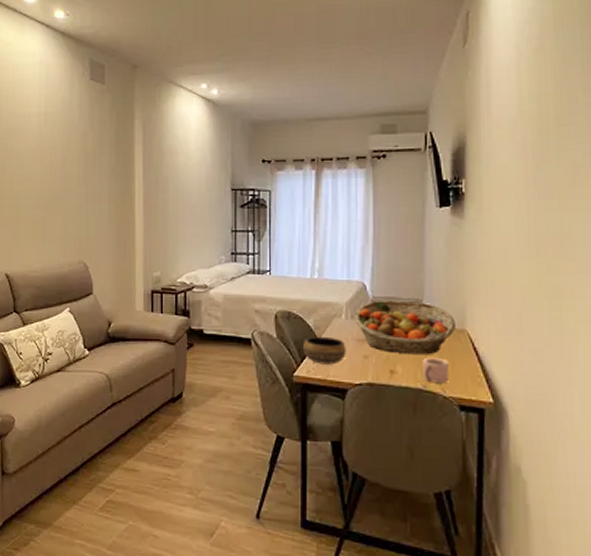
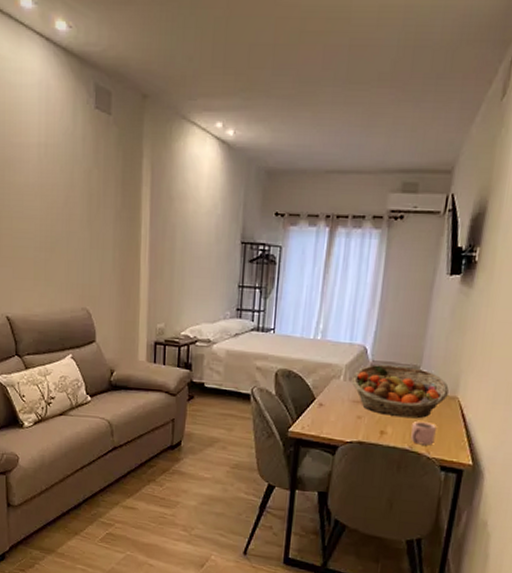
bowl: present [302,336,346,365] -> none [299,395,342,423]

